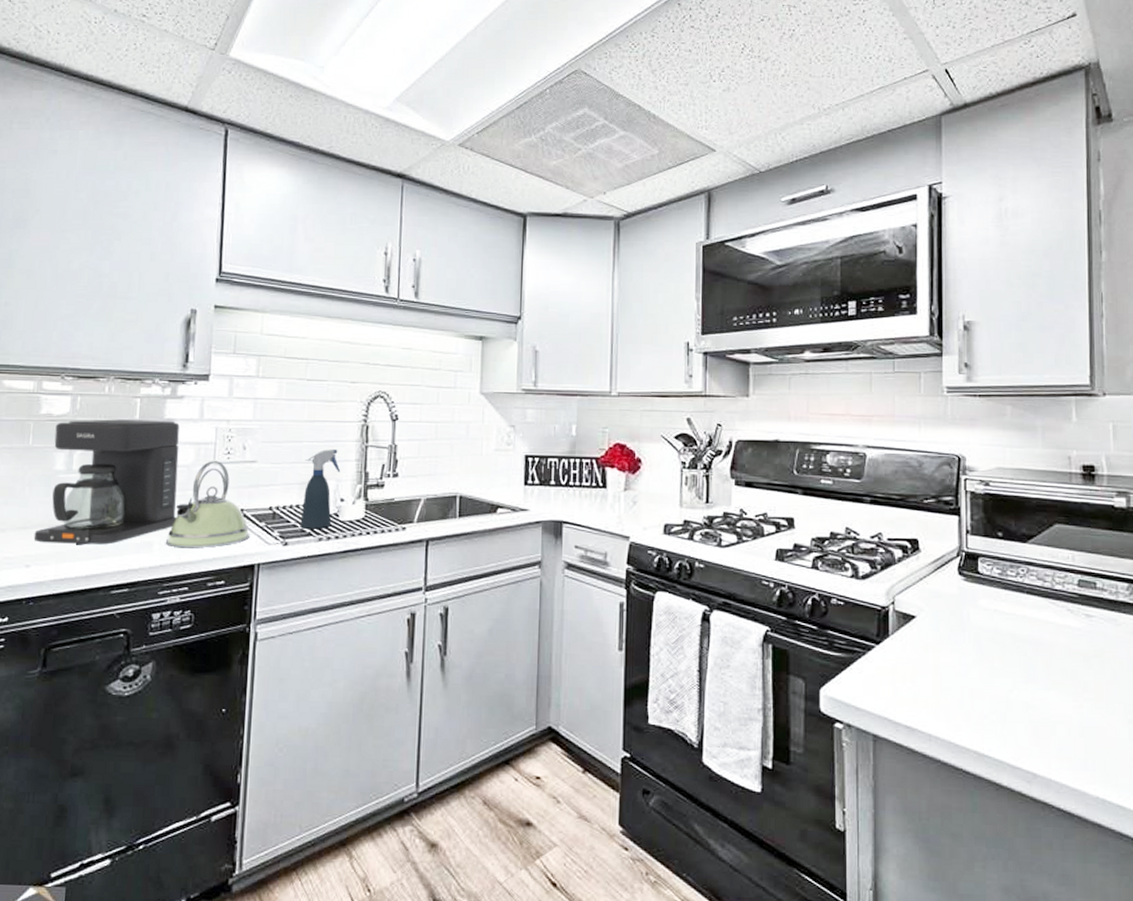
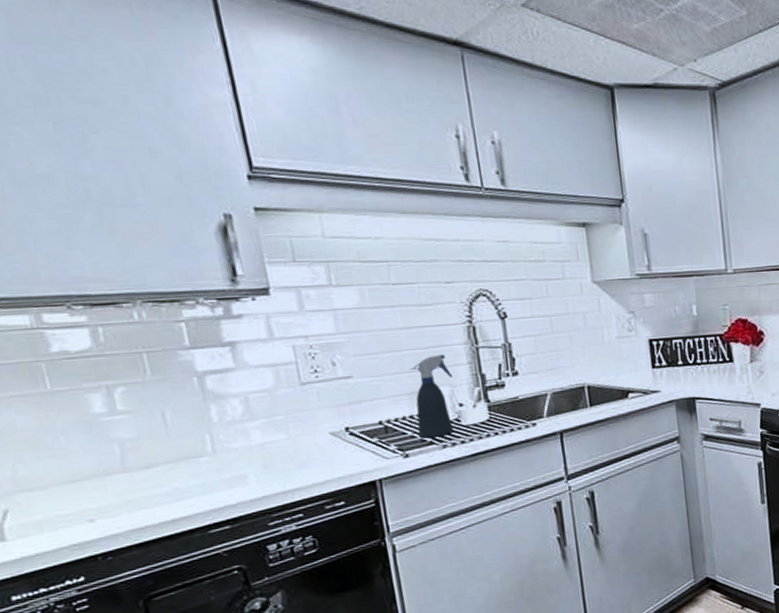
coffee maker: present [33,419,180,545] -> none [77,343,270,494]
kettle: present [166,461,250,548] -> none [263,381,363,476]

